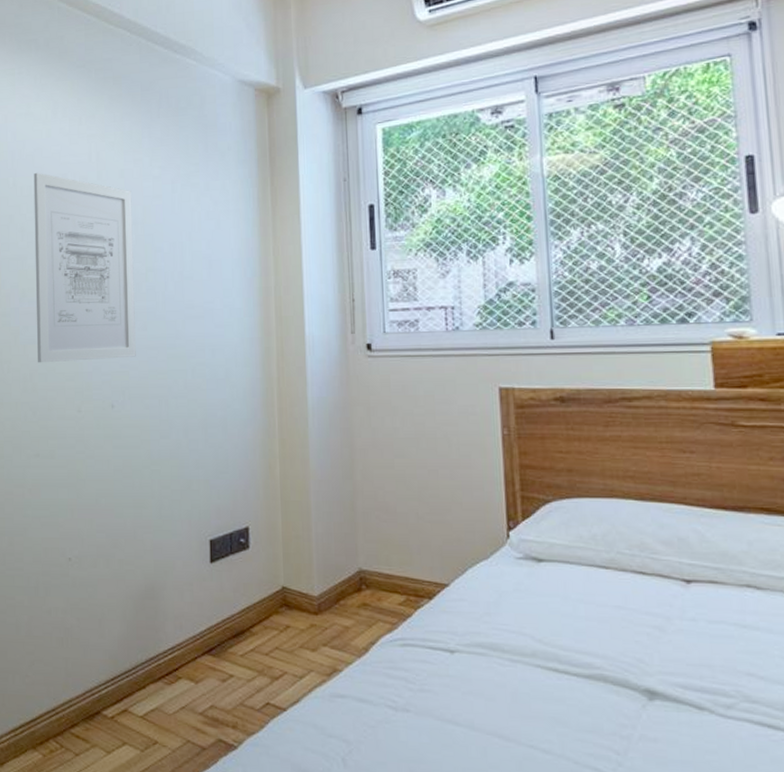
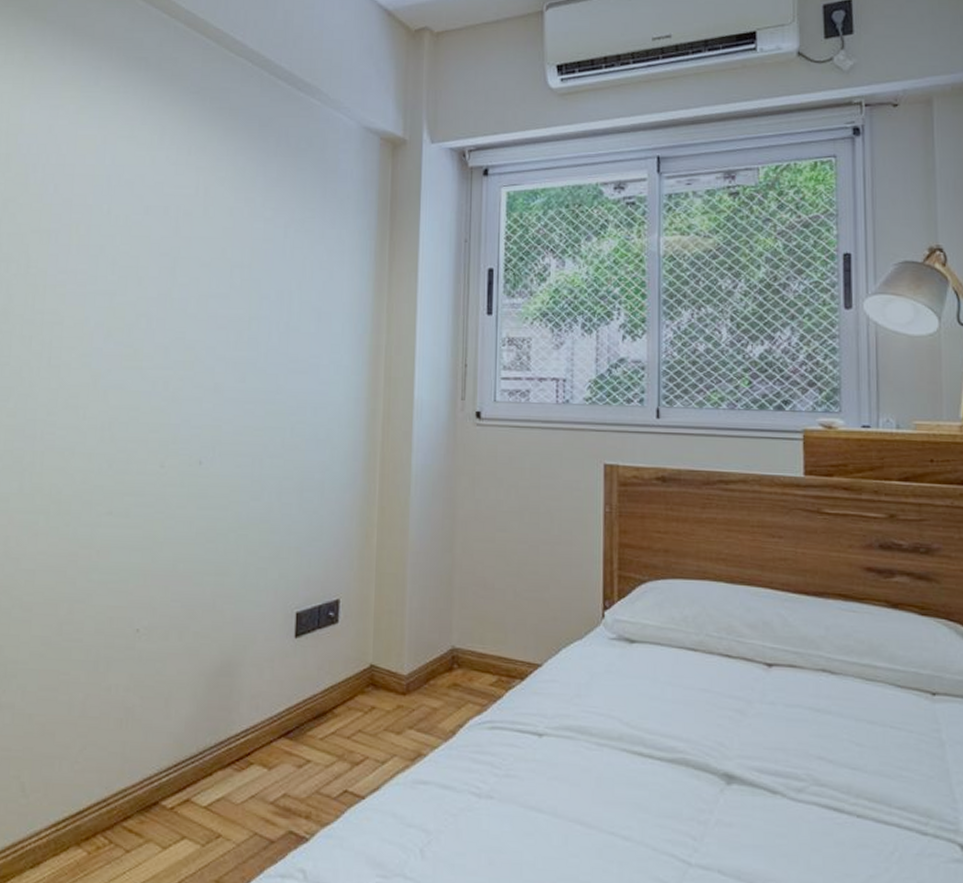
wall art: present [33,172,136,363] -> none [119,201,240,411]

